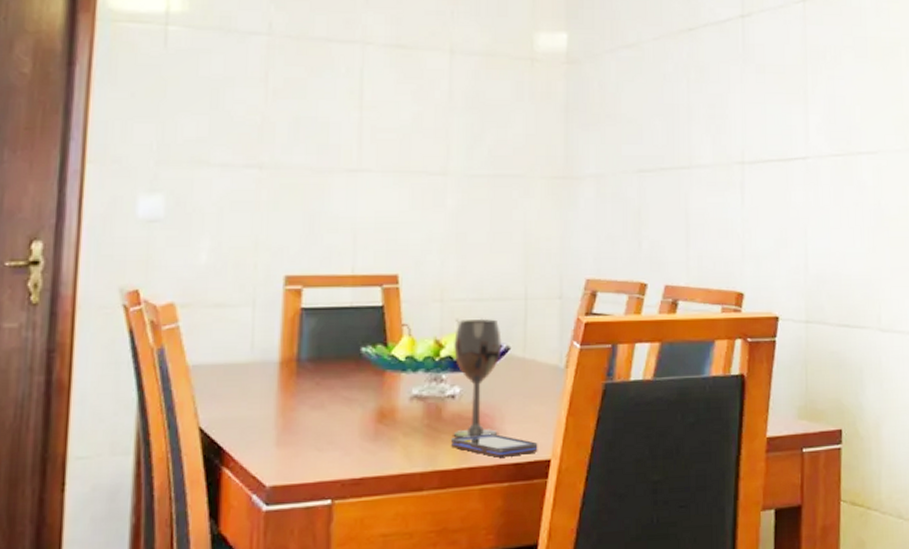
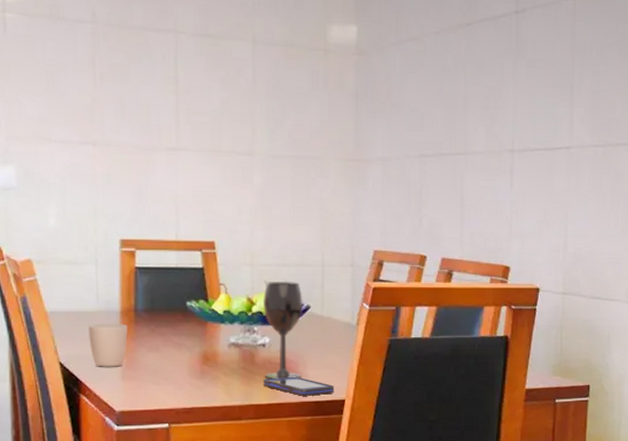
cup: none [238,377,287,432] -> present [88,324,128,367]

